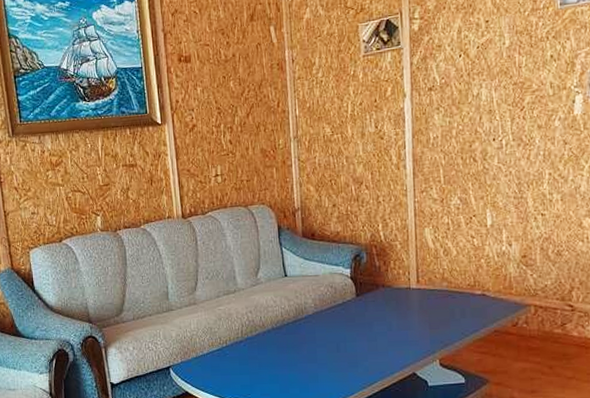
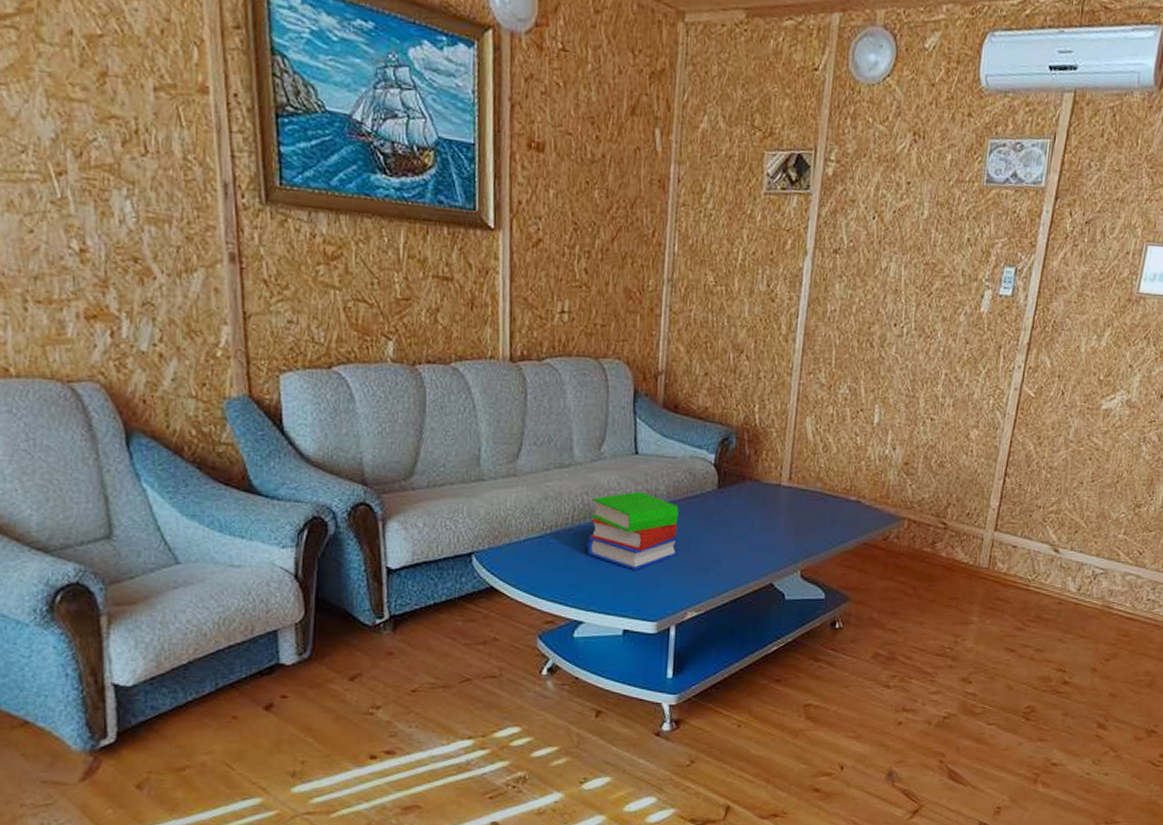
book: none [255,305,330,370] -> present [586,491,679,570]

